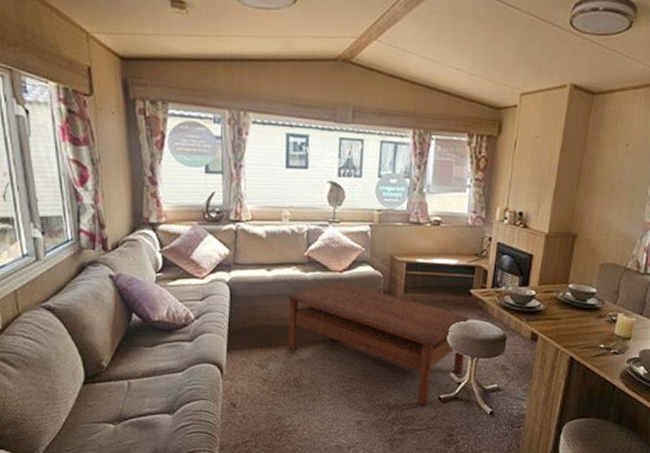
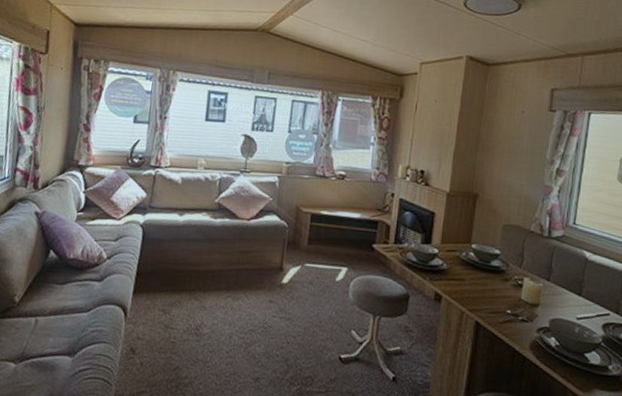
coffee table: present [288,281,470,406] -> none [192,229,372,366]

